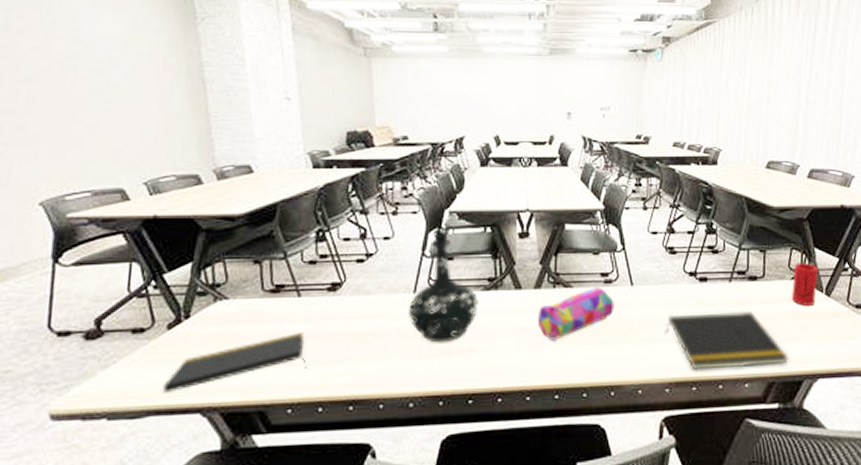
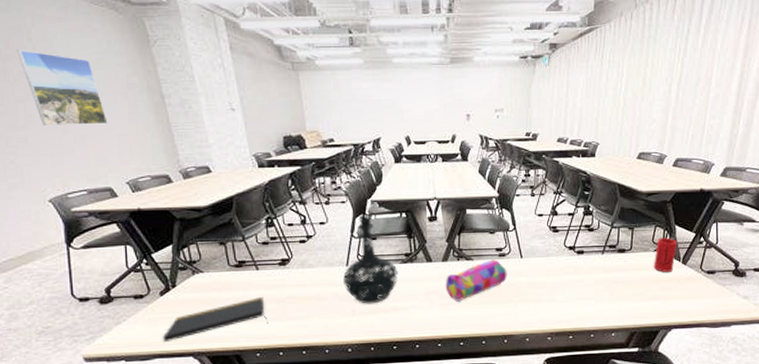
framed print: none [31,22,131,112] -> present [17,49,108,126]
notepad: present [666,310,790,370] -> none [549,276,649,323]

